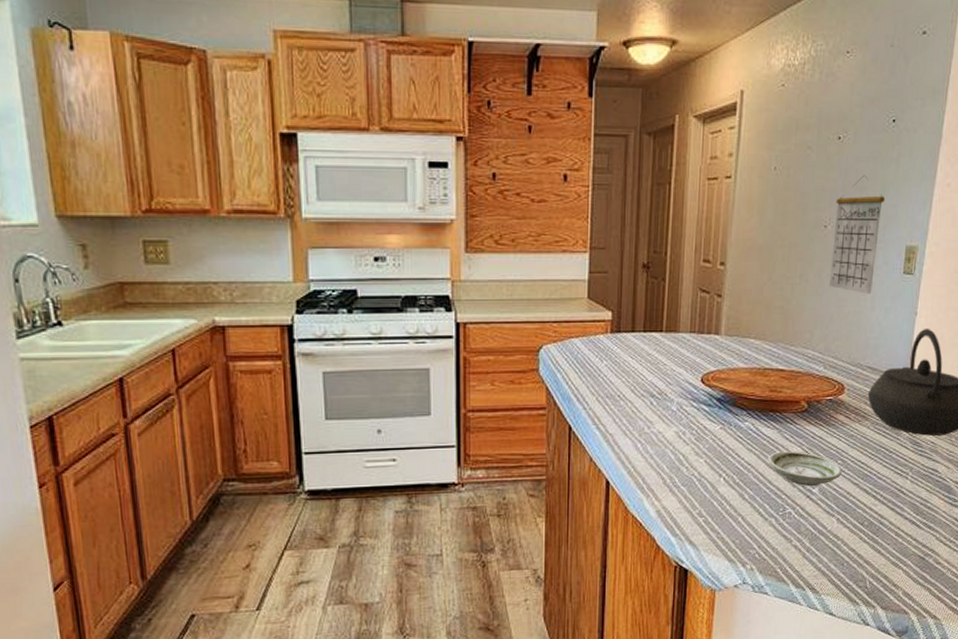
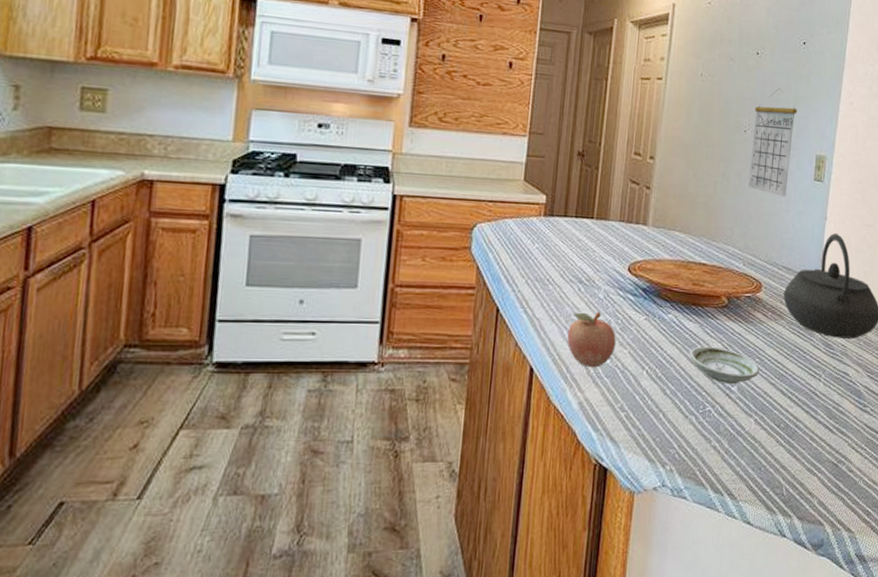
fruit: none [641,423,692,478] -> present [567,311,616,368]

